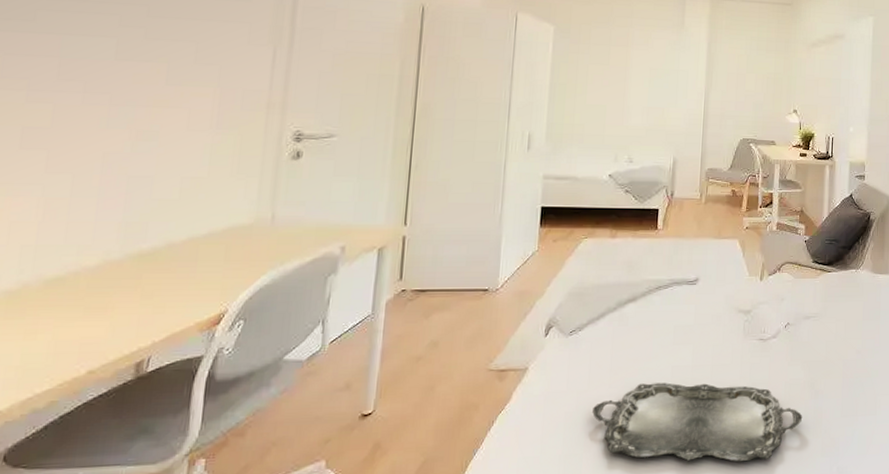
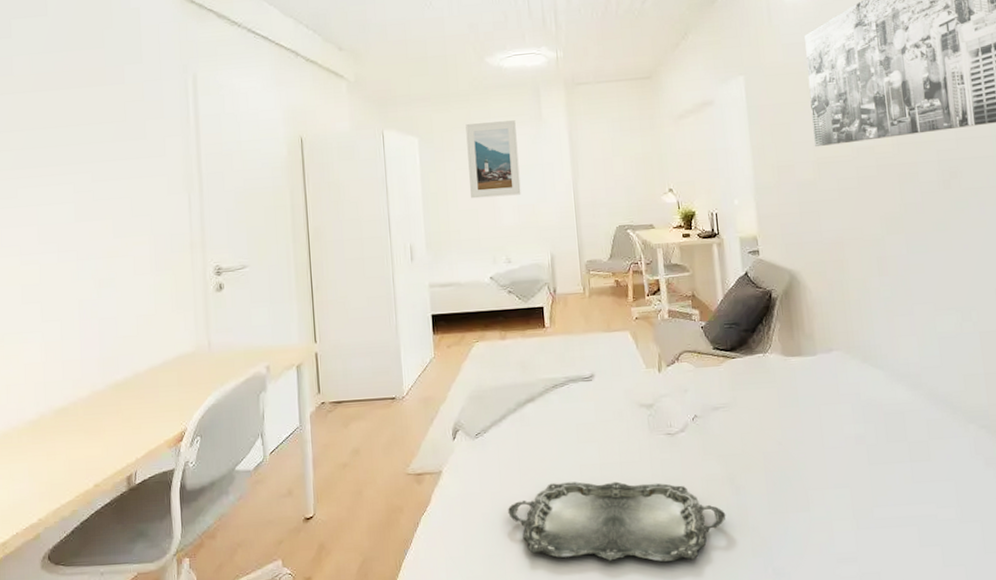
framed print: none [601,20,657,97] -> present [465,120,521,199]

